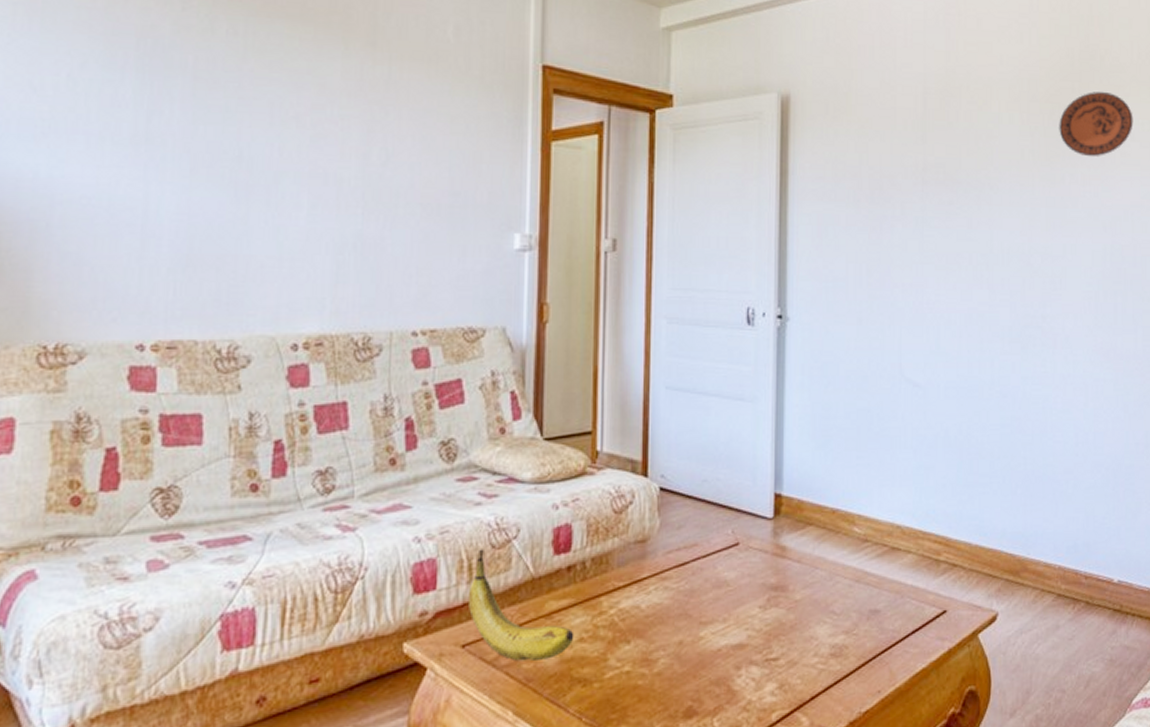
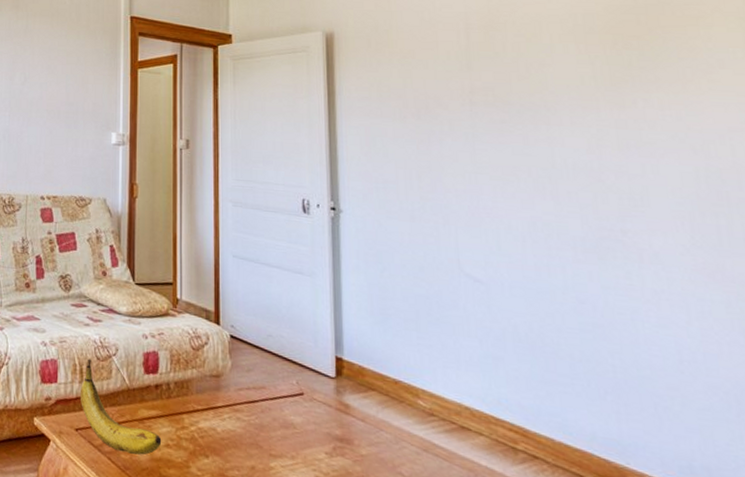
decorative plate: present [1059,92,1134,158] -> none [624,23,722,84]

